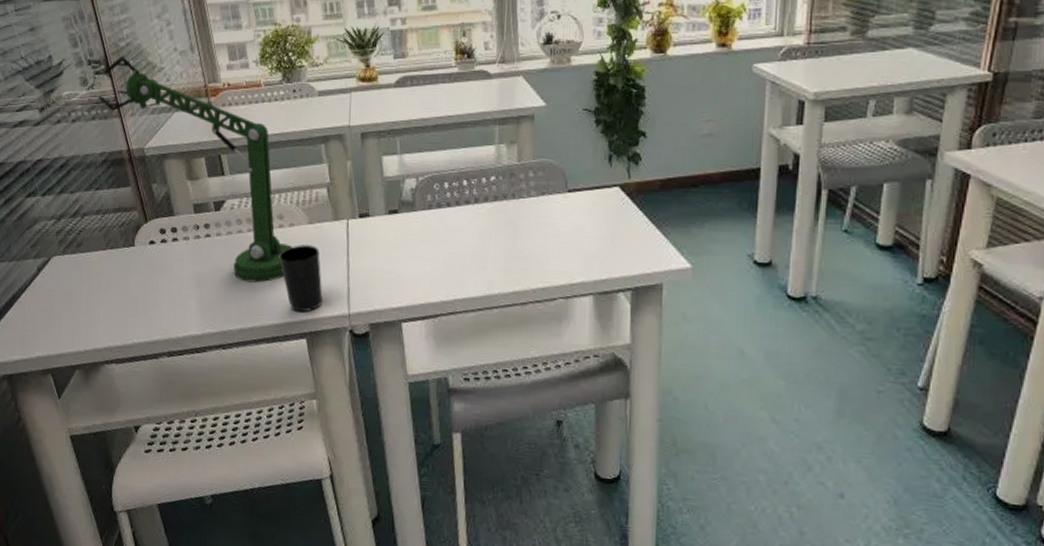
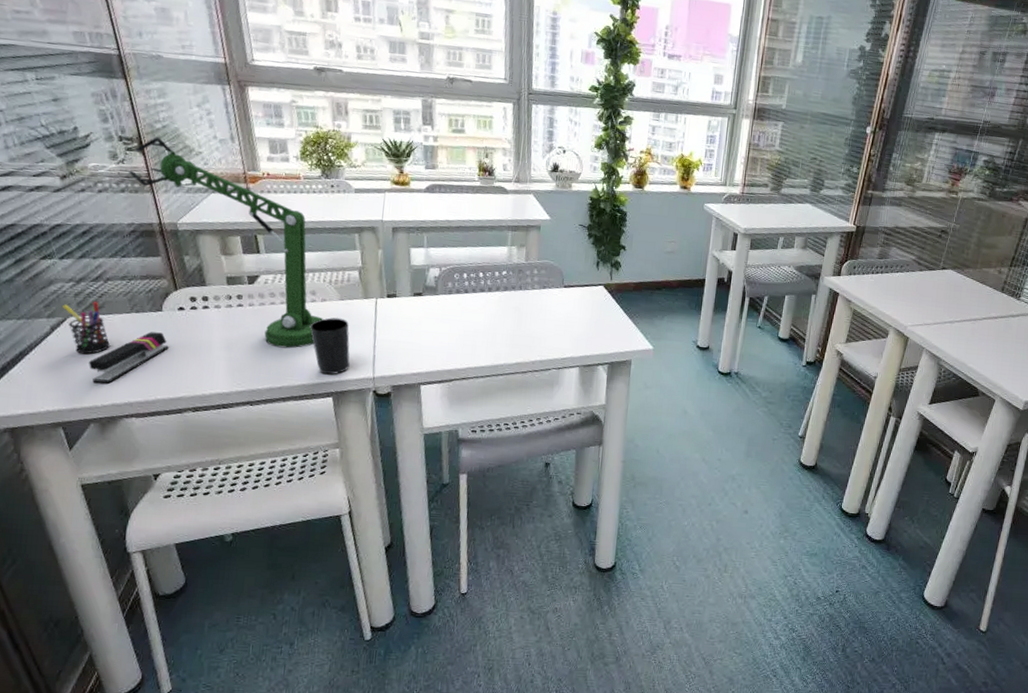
pen holder: none [47,238,90,296] -> present [63,301,111,355]
stapler: none [72,269,142,327] -> present [89,332,169,384]

